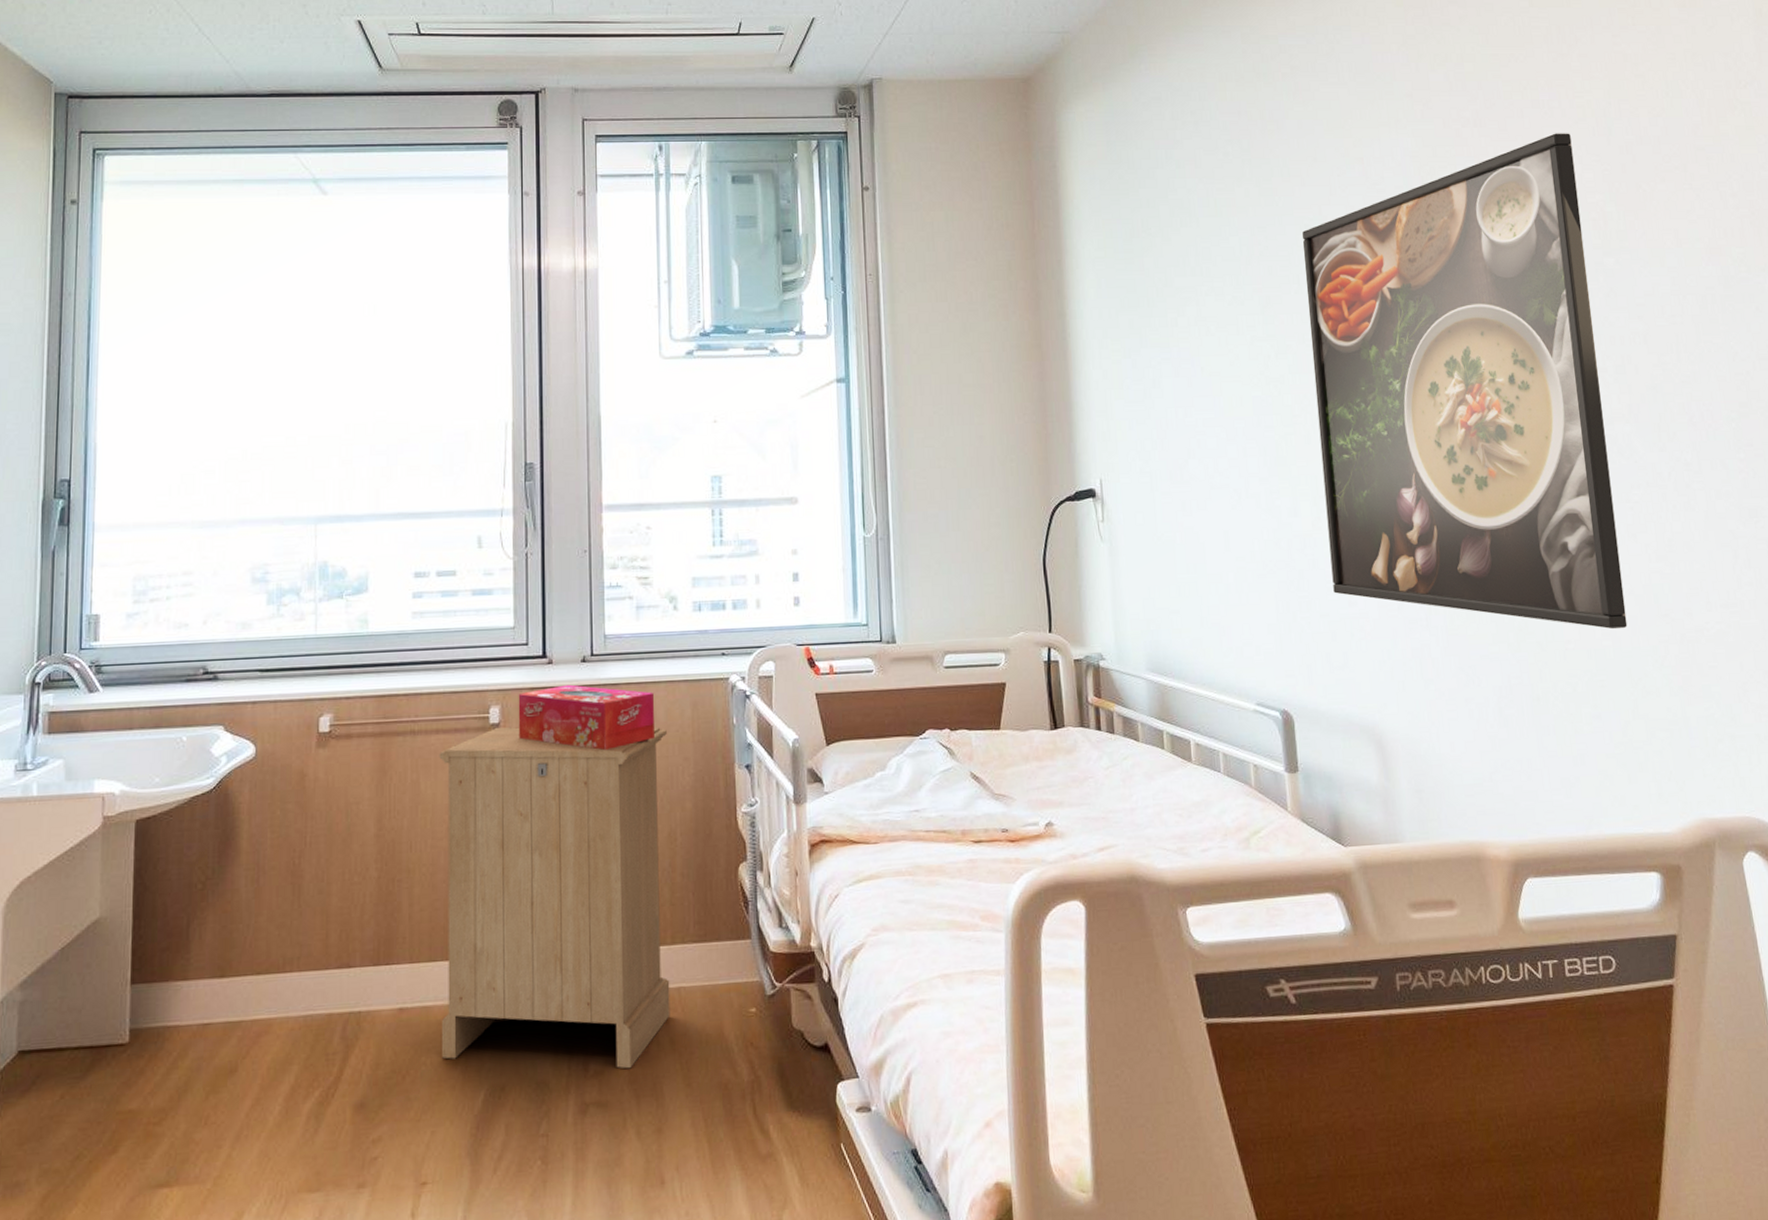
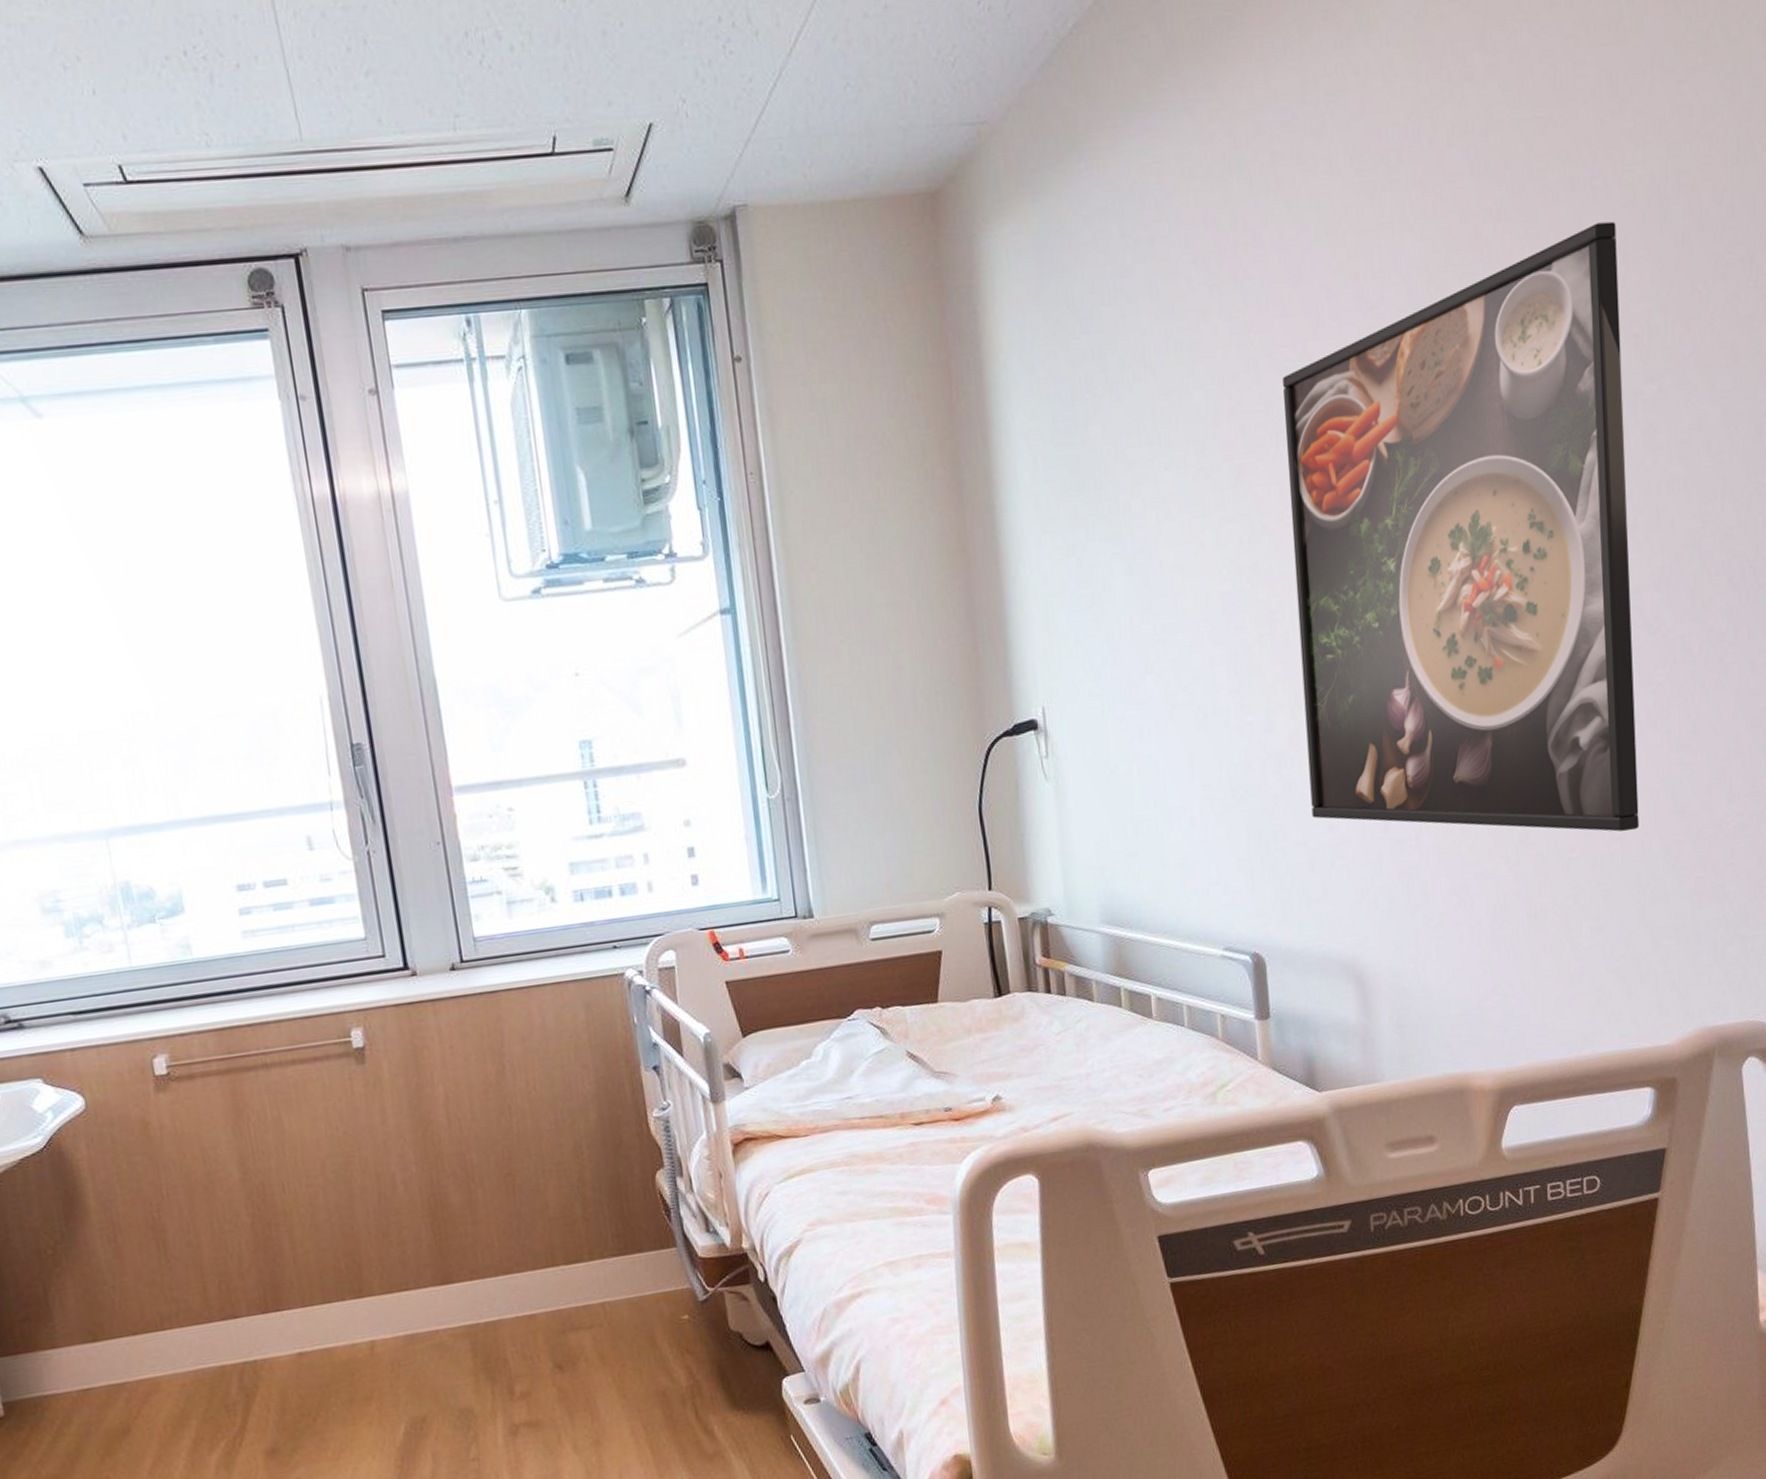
cabinet: present [439,727,671,1069] -> none [299,1035,597,1398]
tissue box: present [518,684,654,751] -> none [381,996,546,1066]

